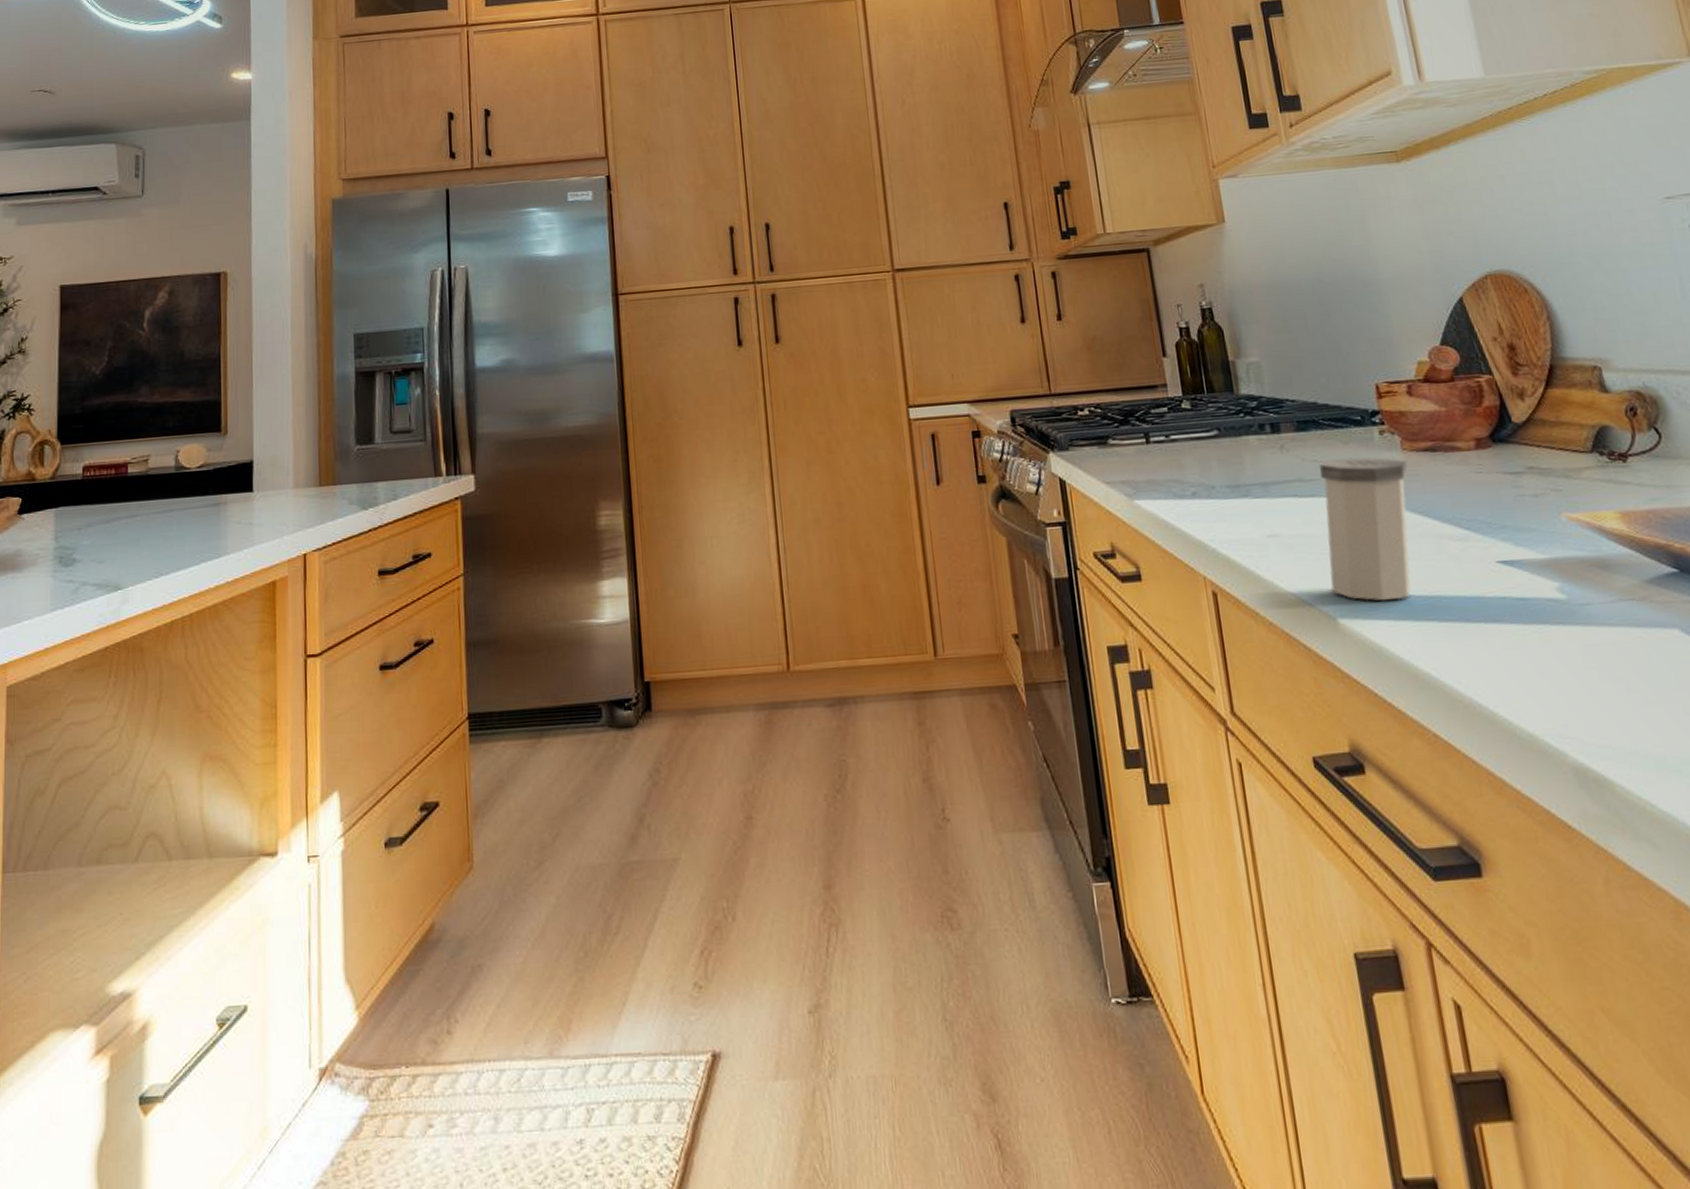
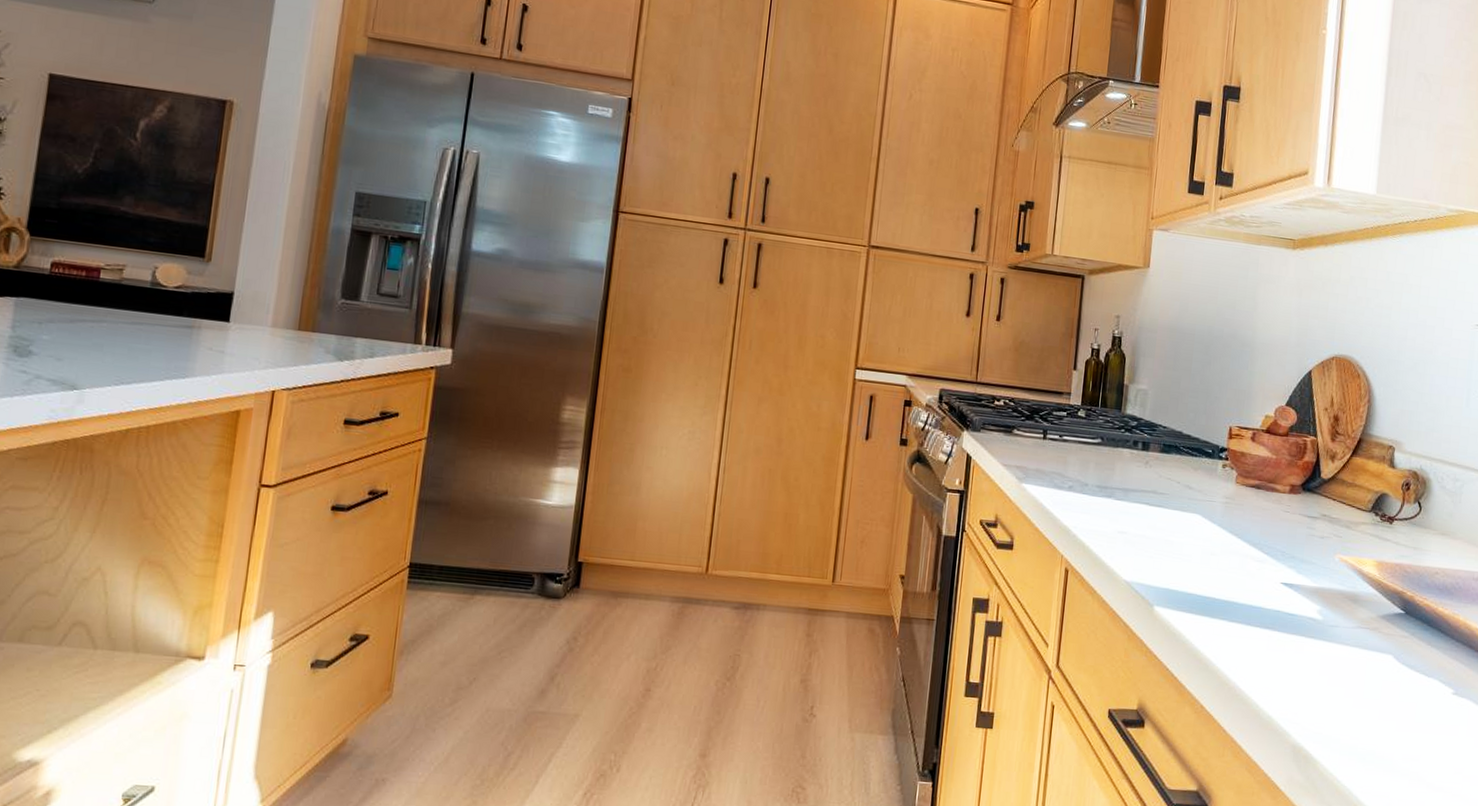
salt shaker: present [1319,457,1411,601] -> none [1155,479,1237,600]

